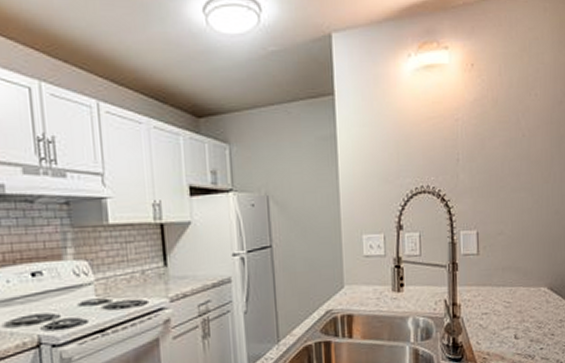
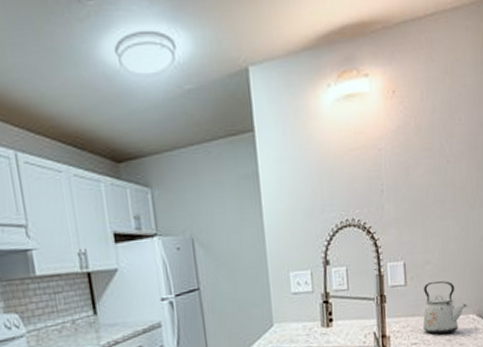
kettle: none [494,251,539,306] -> present [423,281,467,335]

